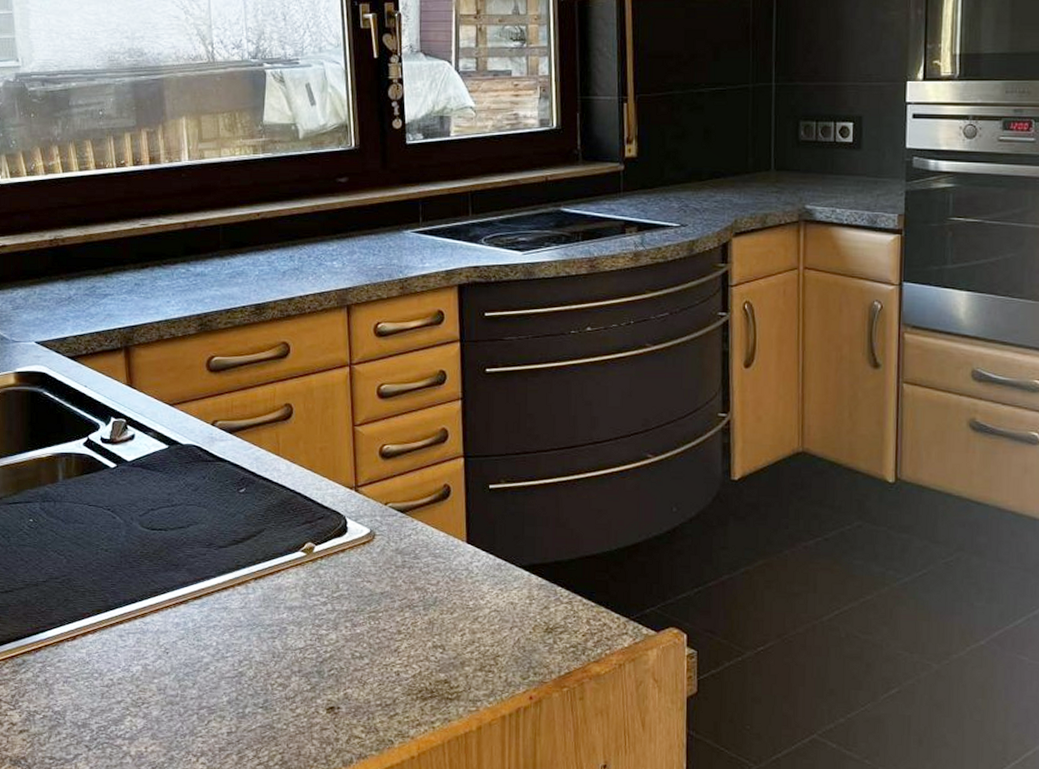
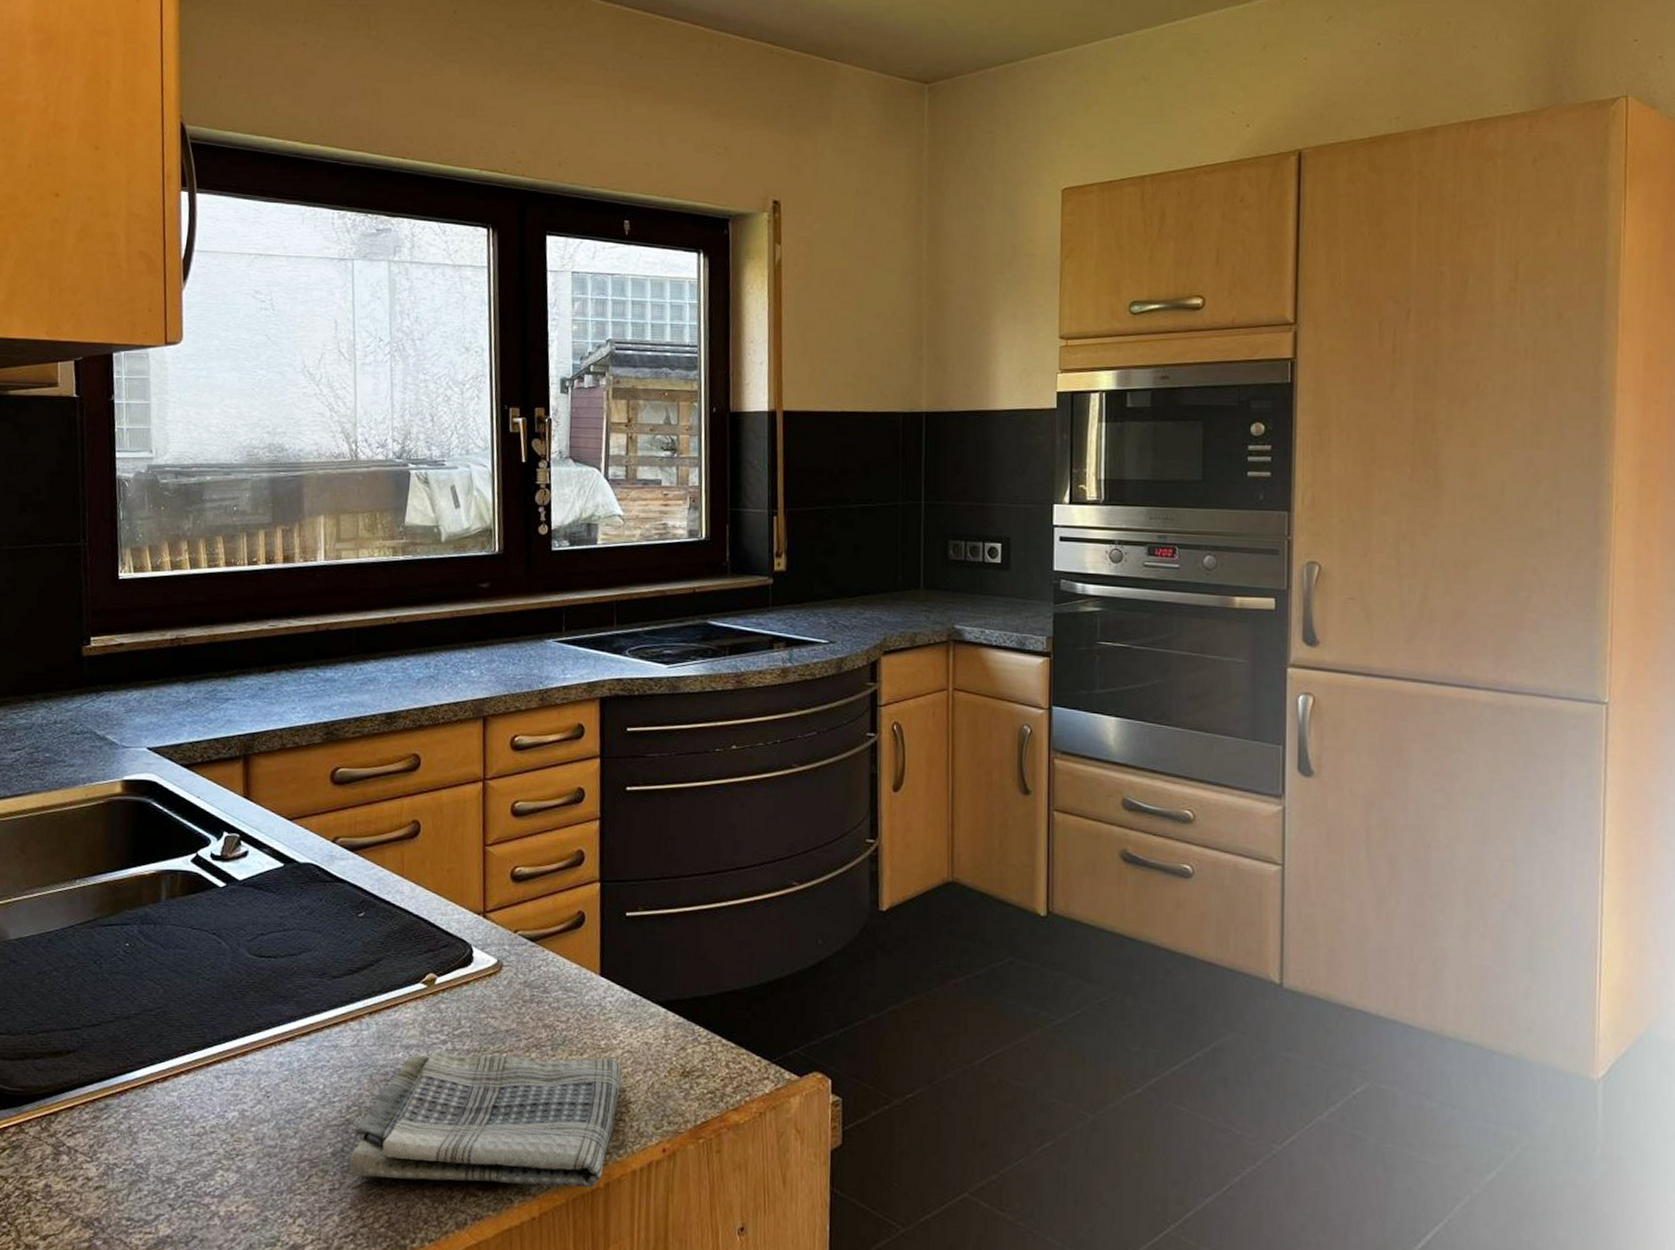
dish towel: none [244,611,490,731] -> present [348,1051,622,1188]

